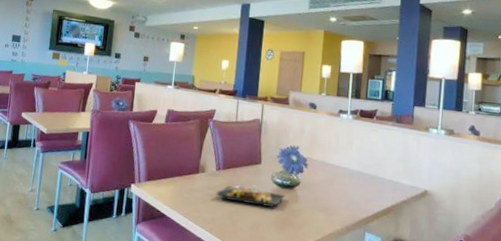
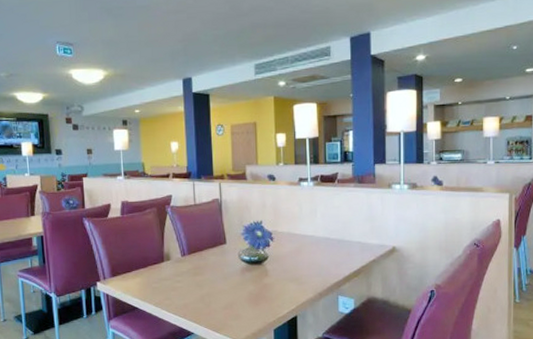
plate: present [216,184,285,207] -> none [184,266,255,285]

